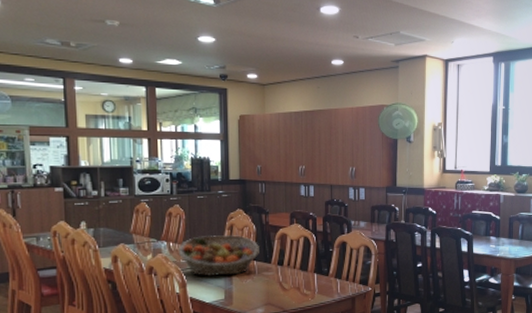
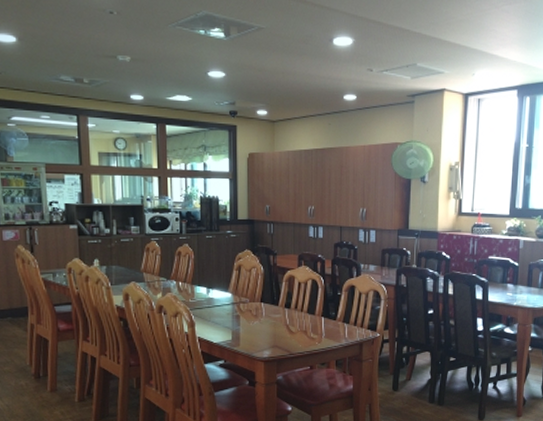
fruit basket: present [179,234,259,276] -> none [188,275,267,317]

